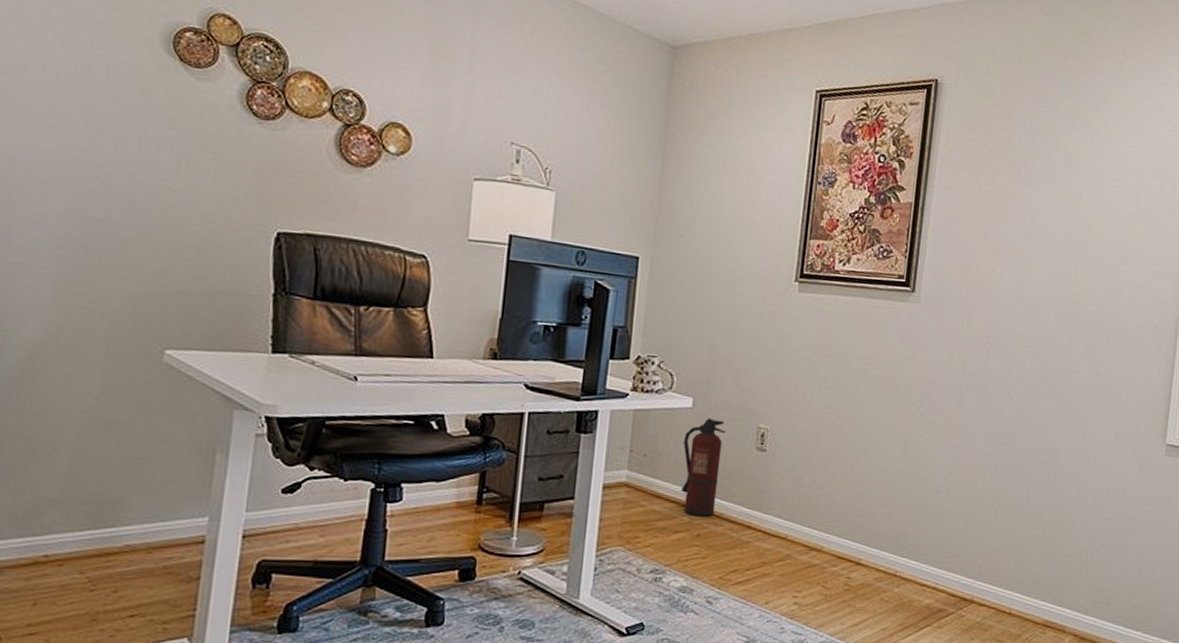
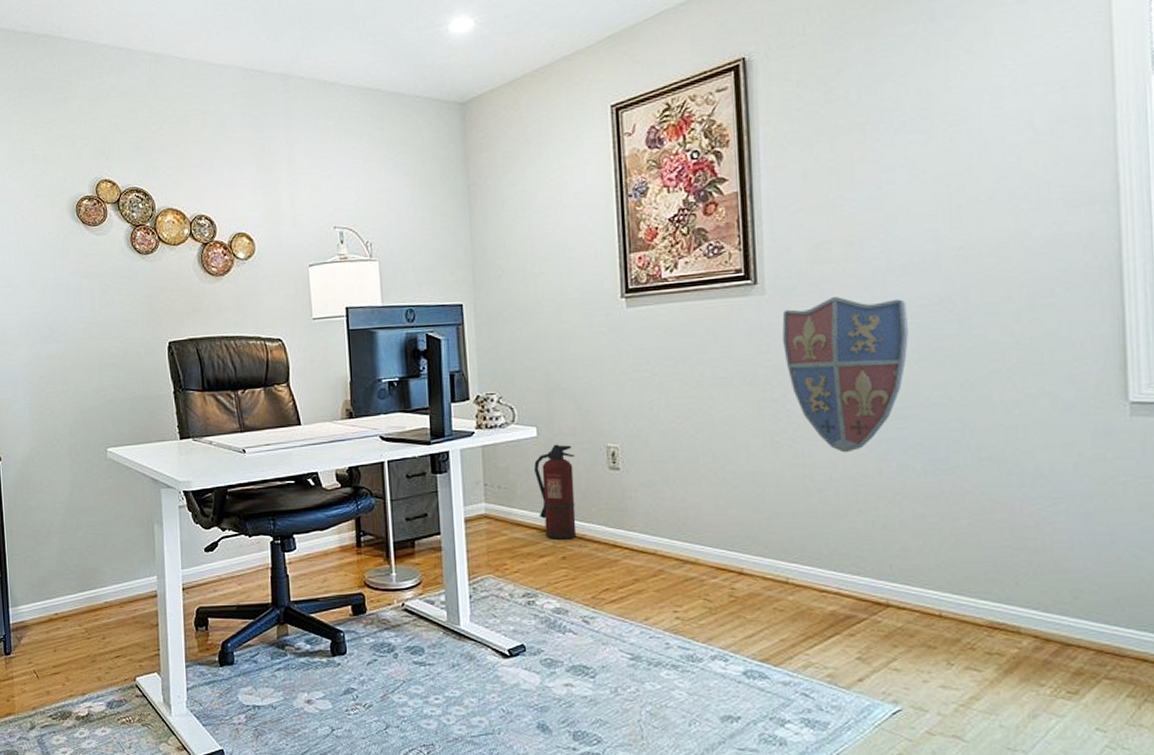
decorative shield: none [926,317,1027,460] -> present [782,297,908,453]

